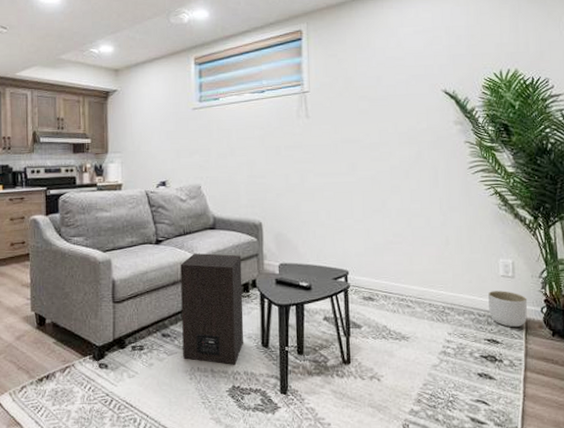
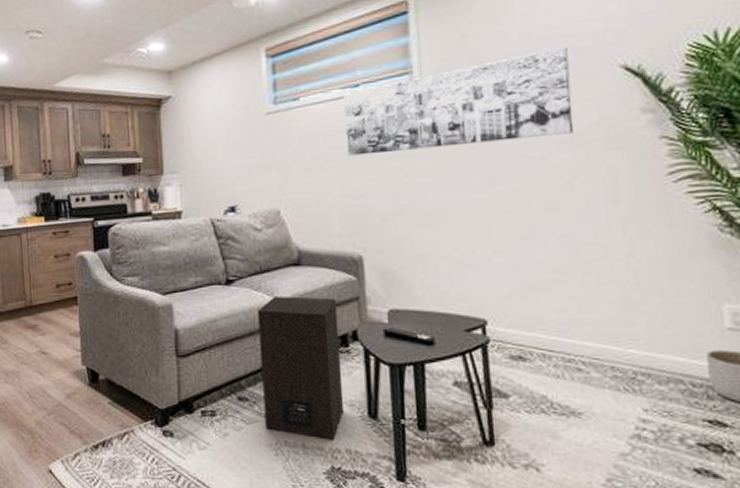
wall art: none [252,74,411,145] -> present [343,46,574,156]

